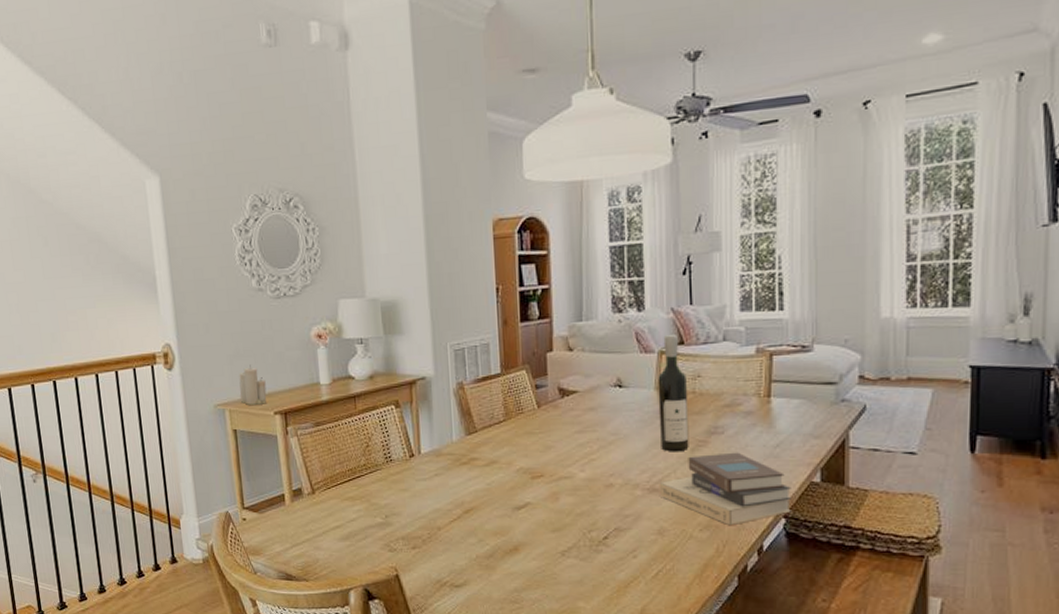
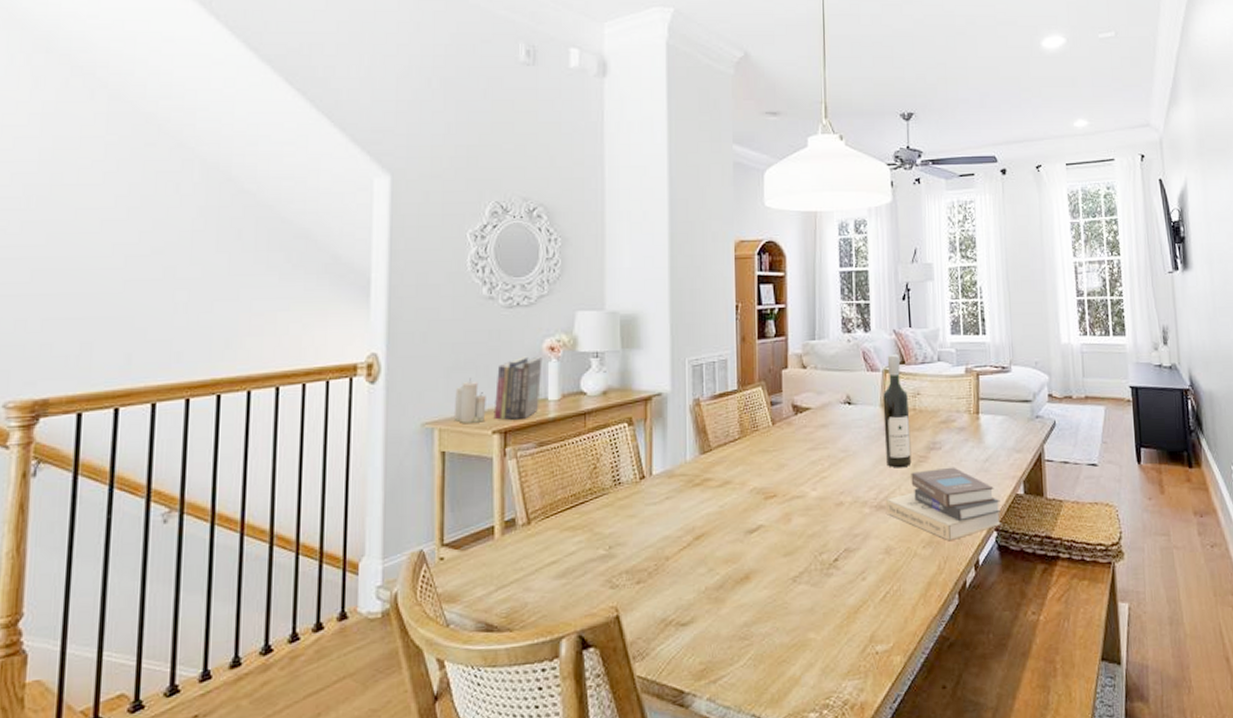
books: none [272,344,313,402] -> present [493,356,543,420]

